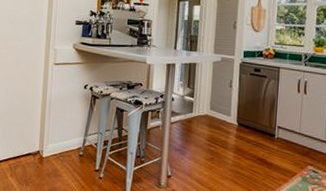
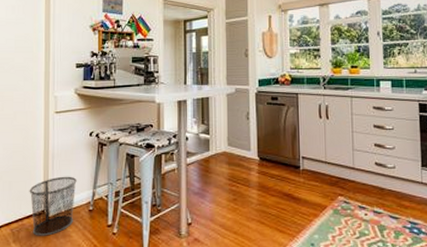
waste bin: none [27,122,70,174] -> present [29,176,77,236]

